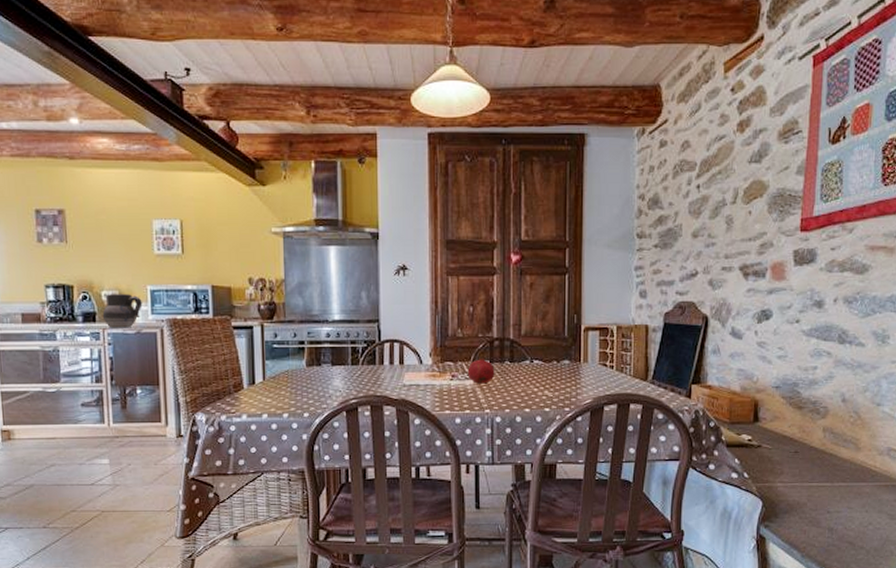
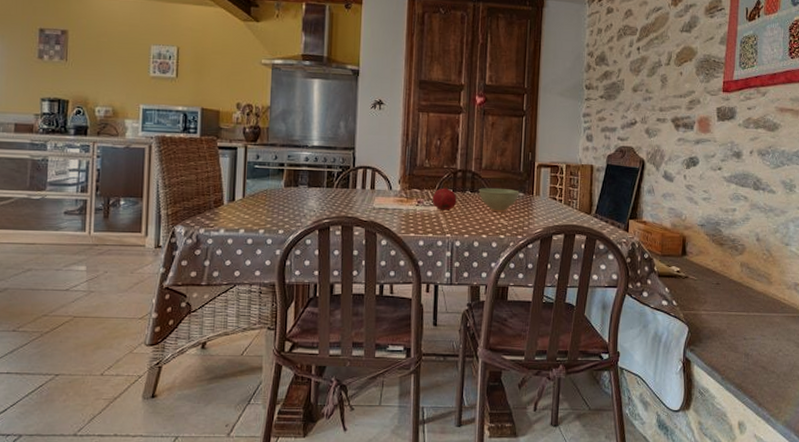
ceramic jug: present [102,293,143,328] -> none [94,110,134,143]
bowl: none [519,356,565,383] -> present [479,187,520,213]

